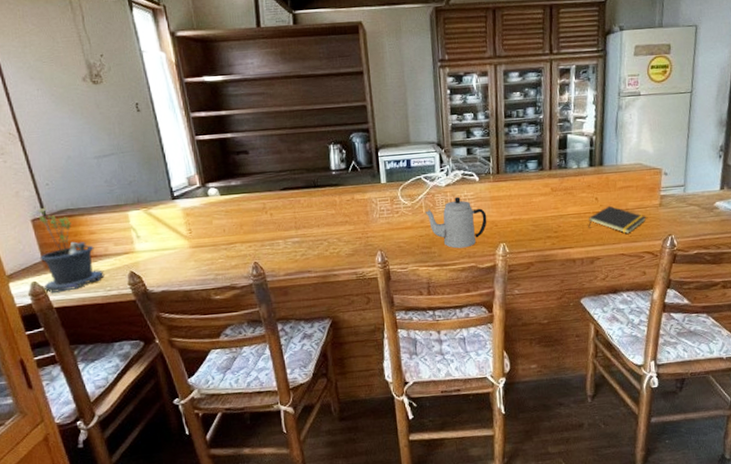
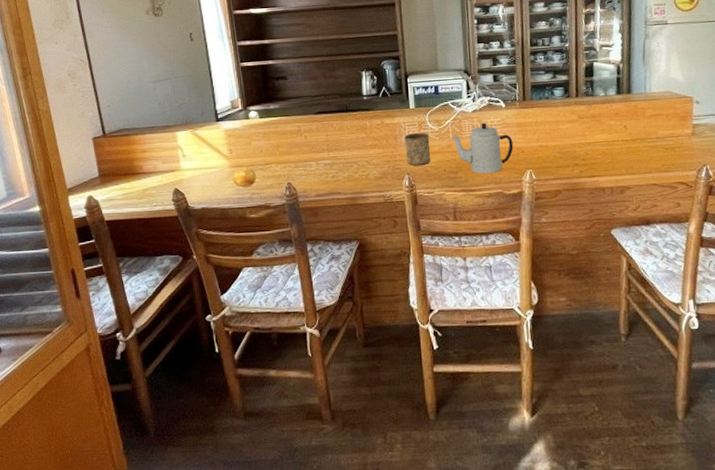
potted plant: present [37,207,105,293] -> none [96,126,152,207]
fruit: none [194,247,220,269] -> present [233,167,256,188]
cup: none [376,208,404,242] -> present [404,133,431,165]
notepad: present [588,205,647,234] -> none [617,134,679,163]

